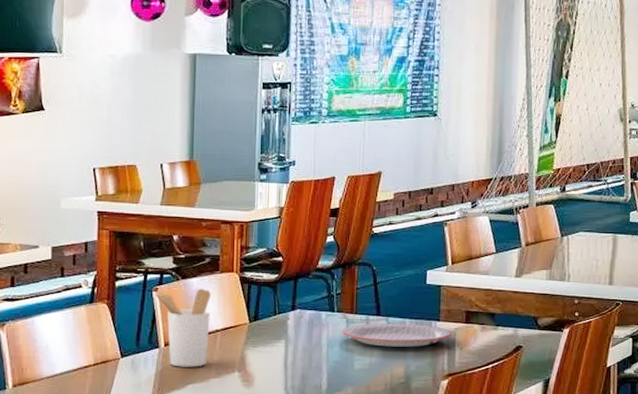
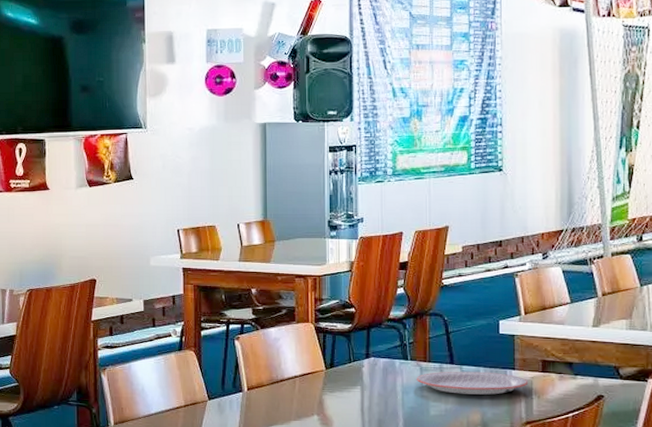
utensil holder: present [152,288,211,367] -> none [234,337,289,410]

